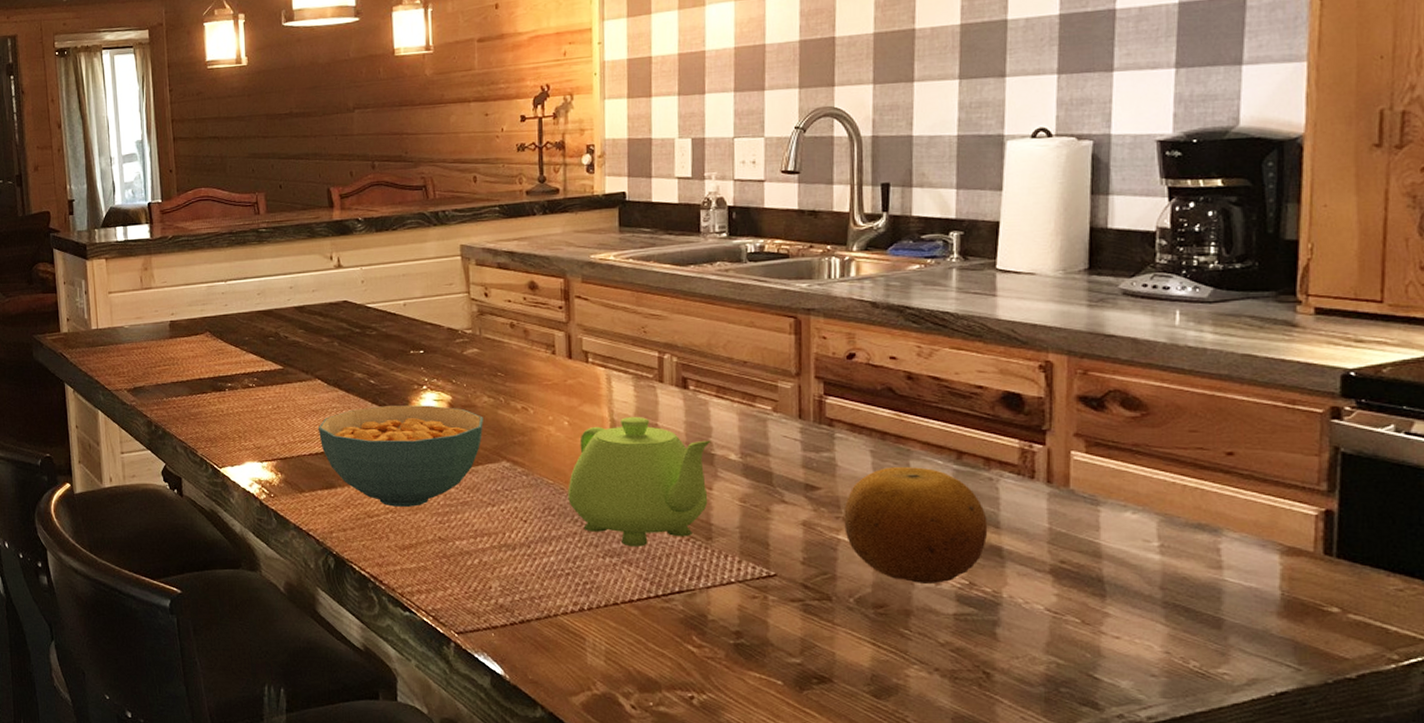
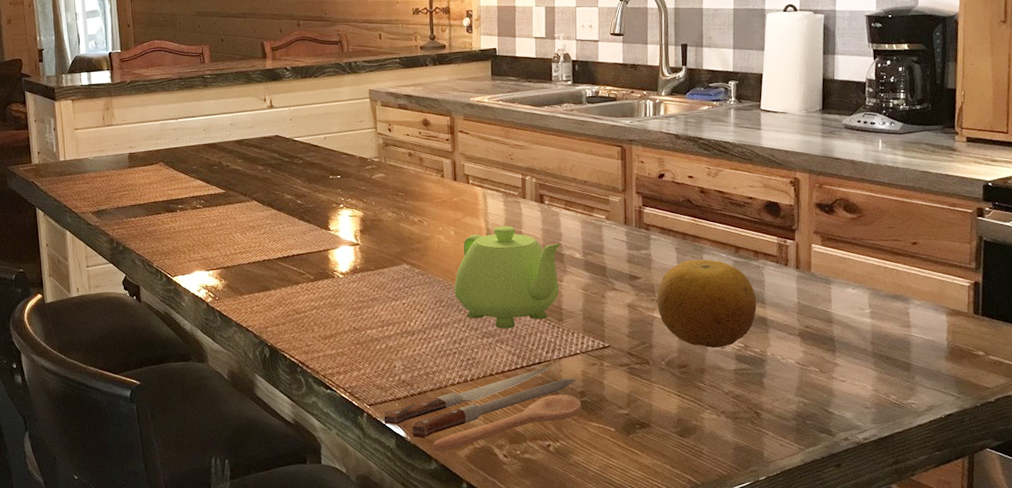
cereal bowl: present [319,405,483,507] -> none [255,220,388,304]
spoon: none [476,598,738,696] -> present [384,367,582,451]

